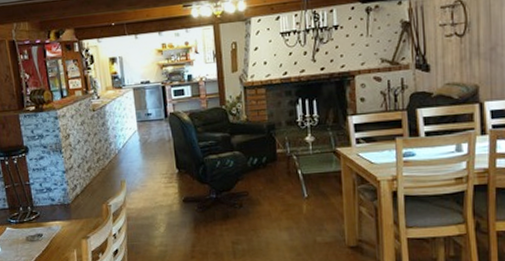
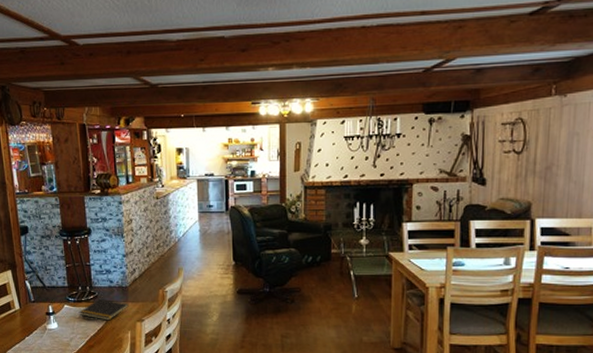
notepad: none [21,218,73,240] -> present [78,298,129,321]

